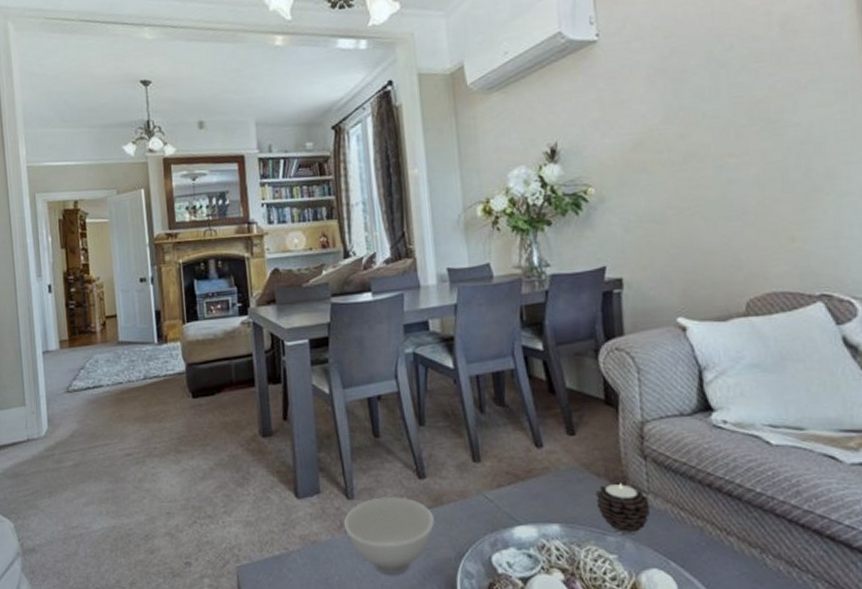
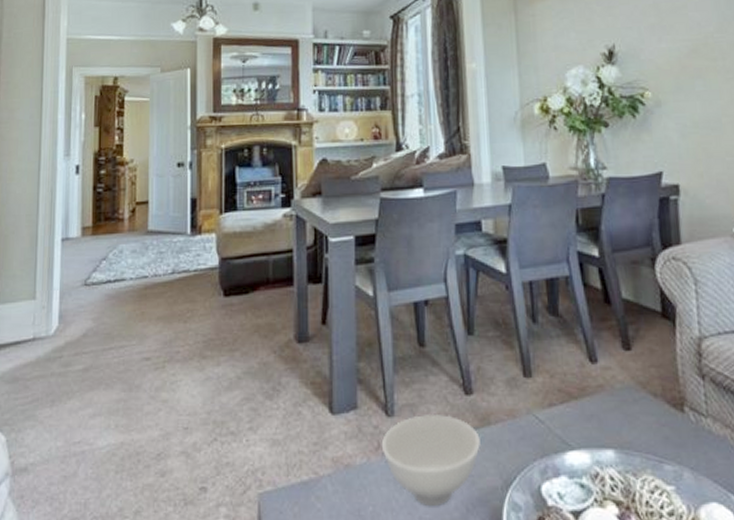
candle: present [595,483,651,535] -> none [652,404,710,464]

